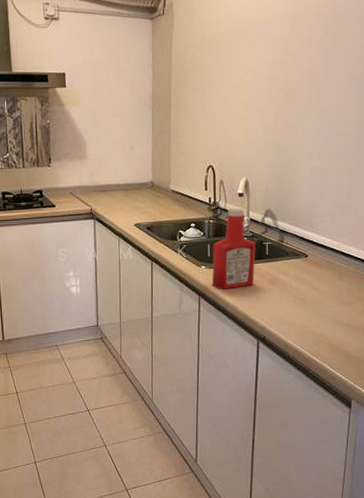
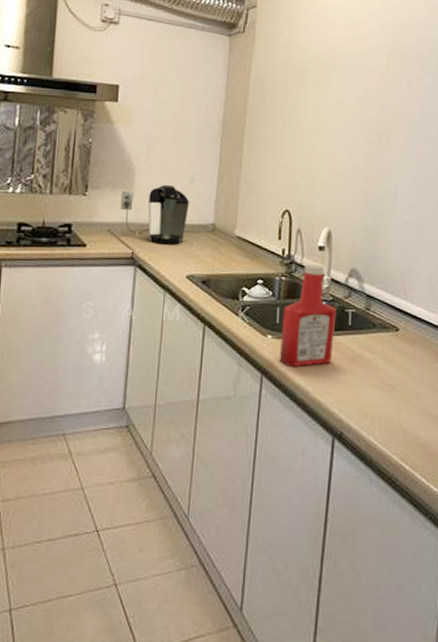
coffee maker: none [77,152,131,201] -> present [120,184,189,245]

